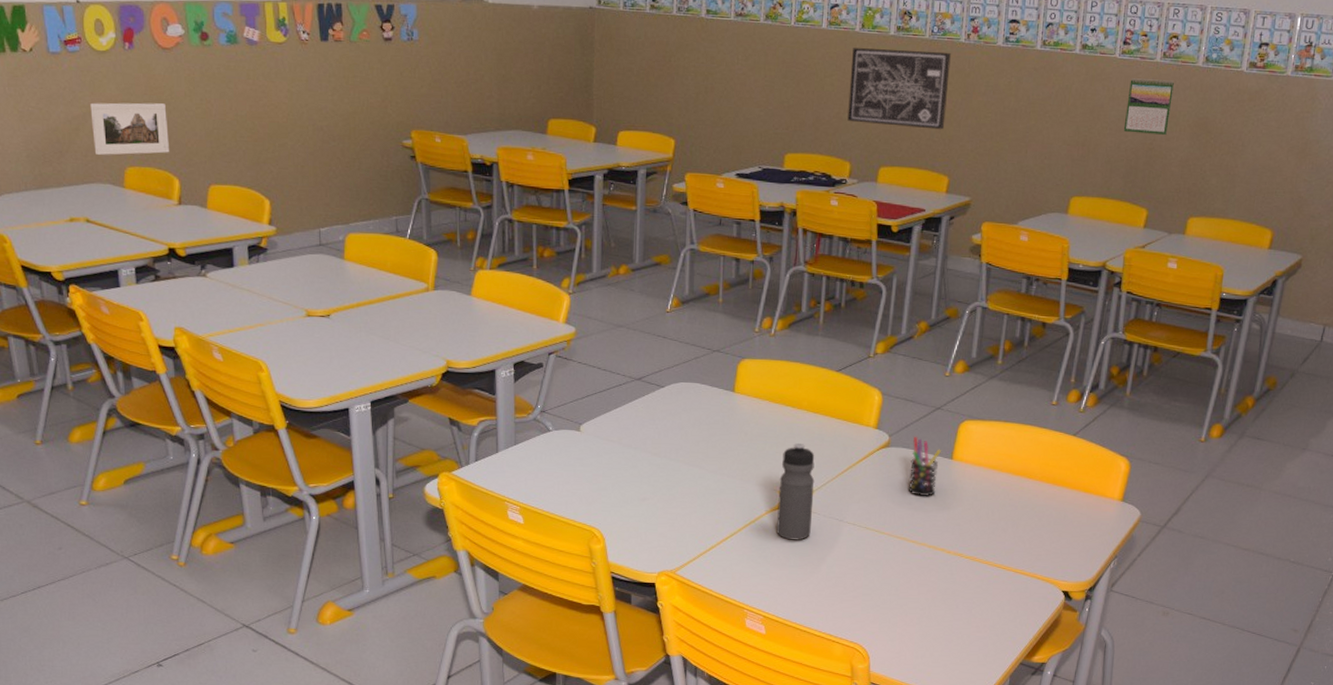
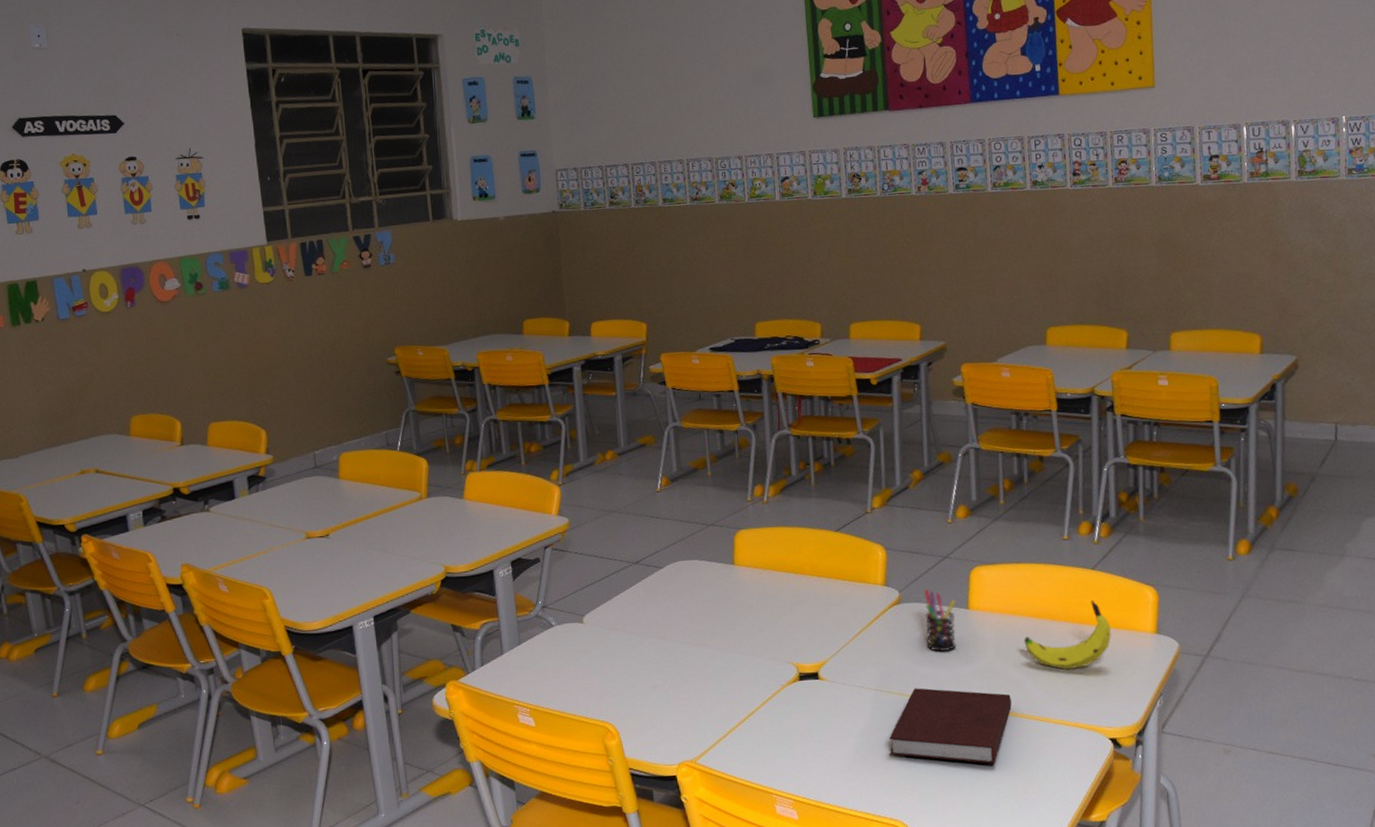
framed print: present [90,102,169,155] -> none [97,353,170,408]
water bottle: present [776,443,815,540] -> none [791,610,832,714]
wall art: present [847,48,951,130] -> none [808,206,909,284]
notebook: none [859,527,979,602] -> present [889,688,1012,764]
banana: none [999,464,1081,525] -> present [1024,600,1111,669]
calendar: present [1123,78,1175,135] -> none [1086,203,1134,259]

